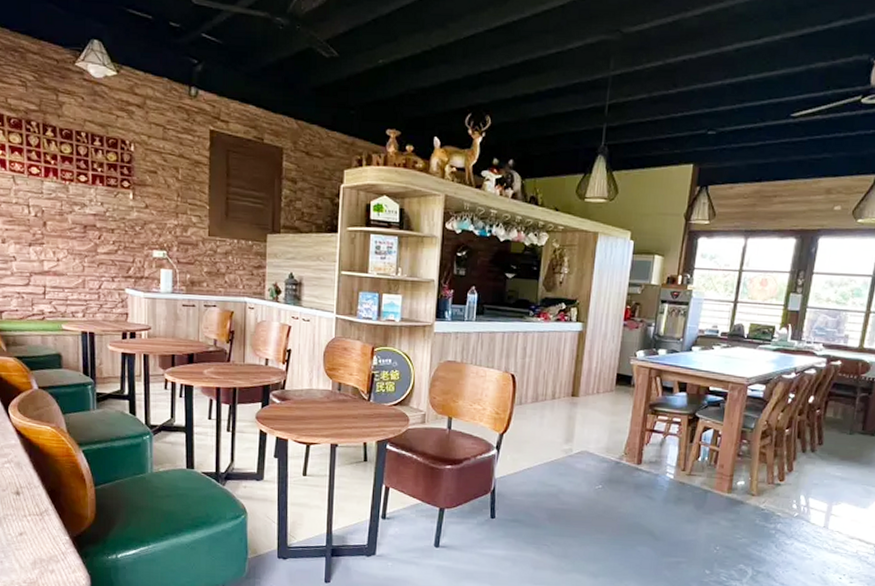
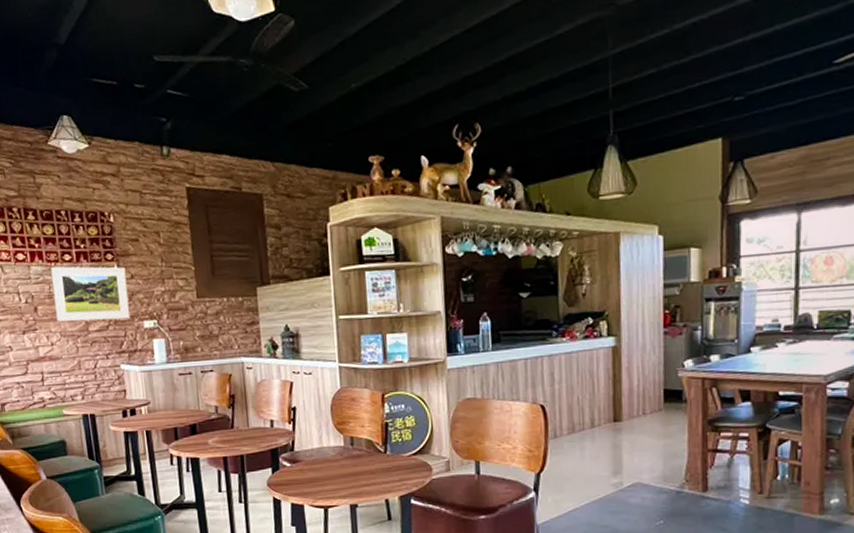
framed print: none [65,186,141,246] -> present [51,266,131,322]

